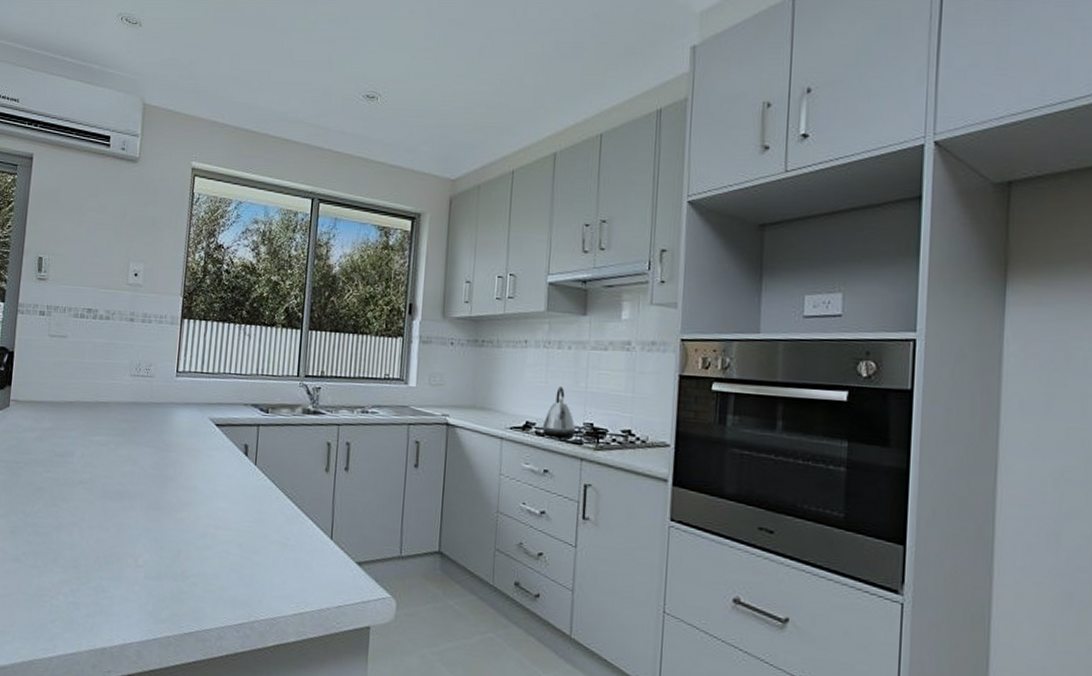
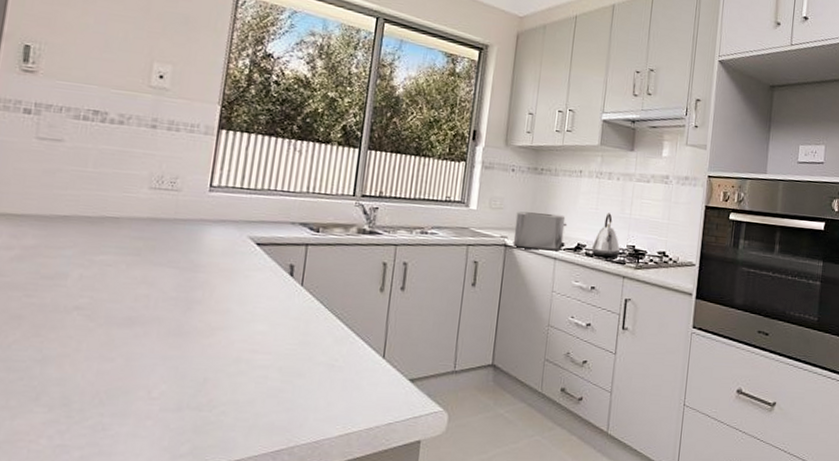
toaster: none [455,387,514,430] -> present [513,211,568,252]

